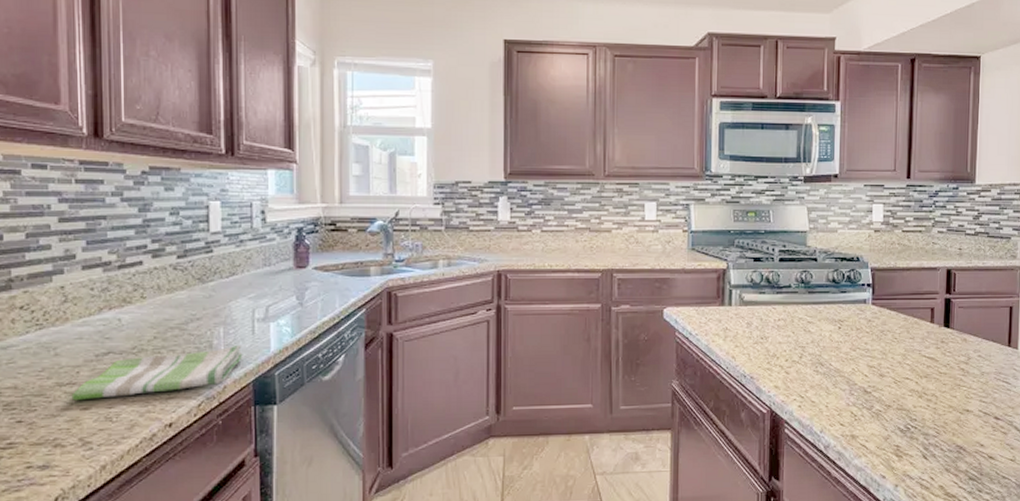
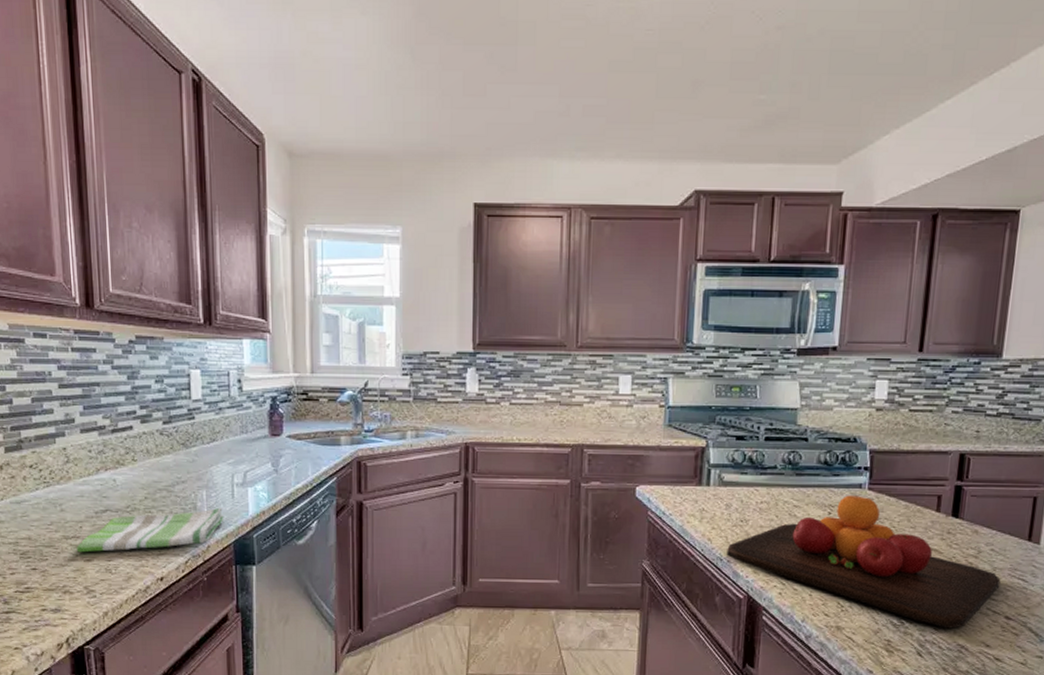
chopping board: none [749,310,988,431] -> present [726,495,1001,629]

